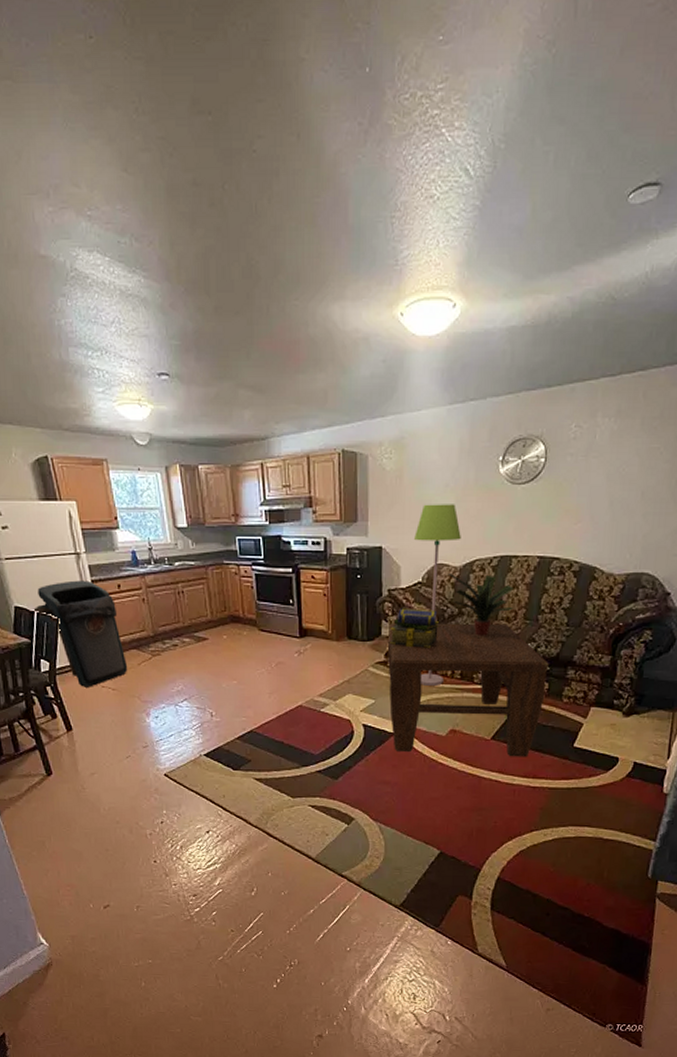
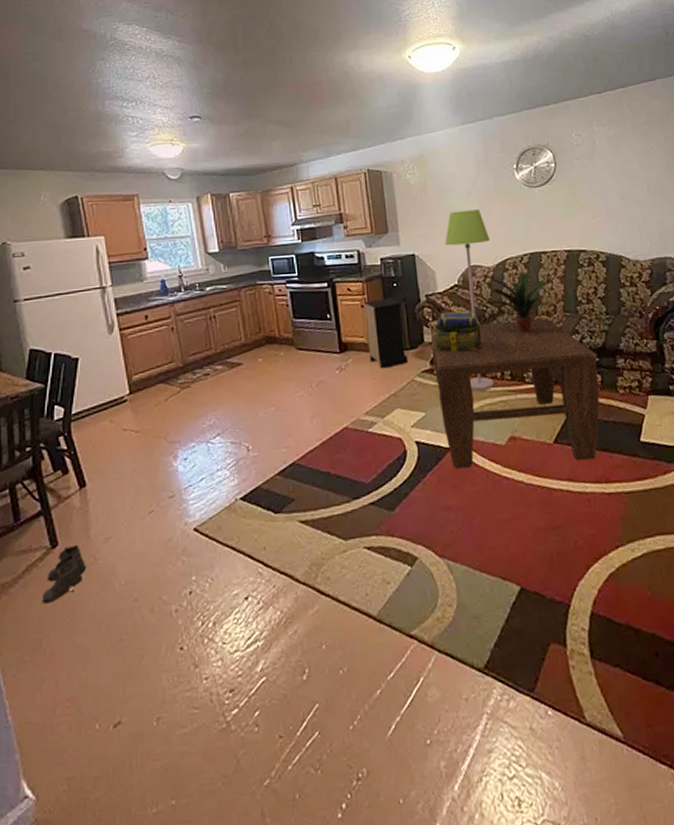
trash can: present [33,580,128,687] -> none [50,314,154,433]
boots: none [43,775,77,817] -> present [43,544,87,604]
nightstand: none [326,589,365,657] -> present [363,297,409,369]

